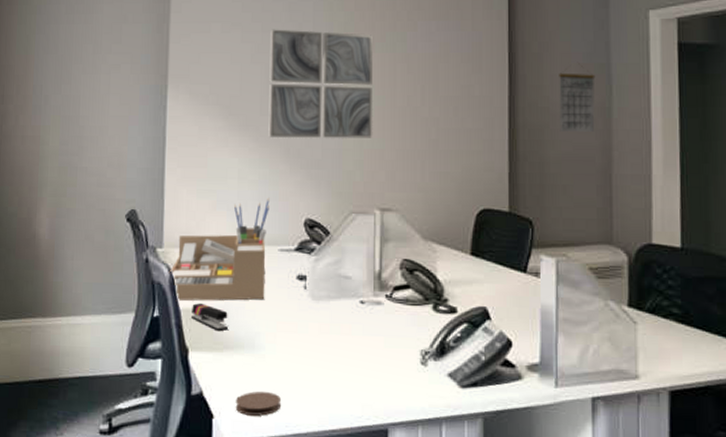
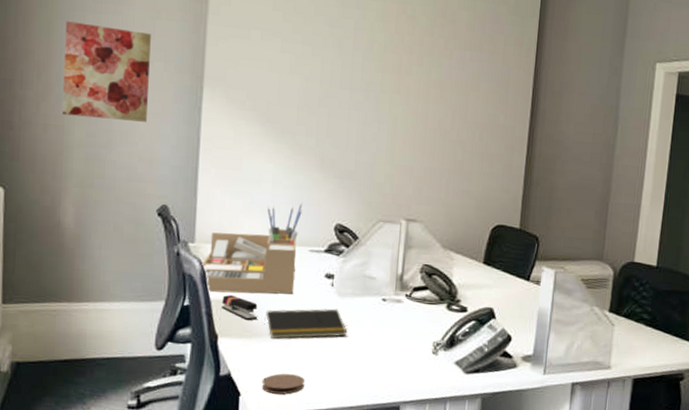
wall art: none [38,35,118,126] -> present [62,21,151,122]
notepad: none [235,314,324,351] -> present [264,308,348,339]
wall art: present [268,29,373,138] -> none [304,42,410,155]
calendar: present [559,63,596,132] -> none [570,103,605,165]

